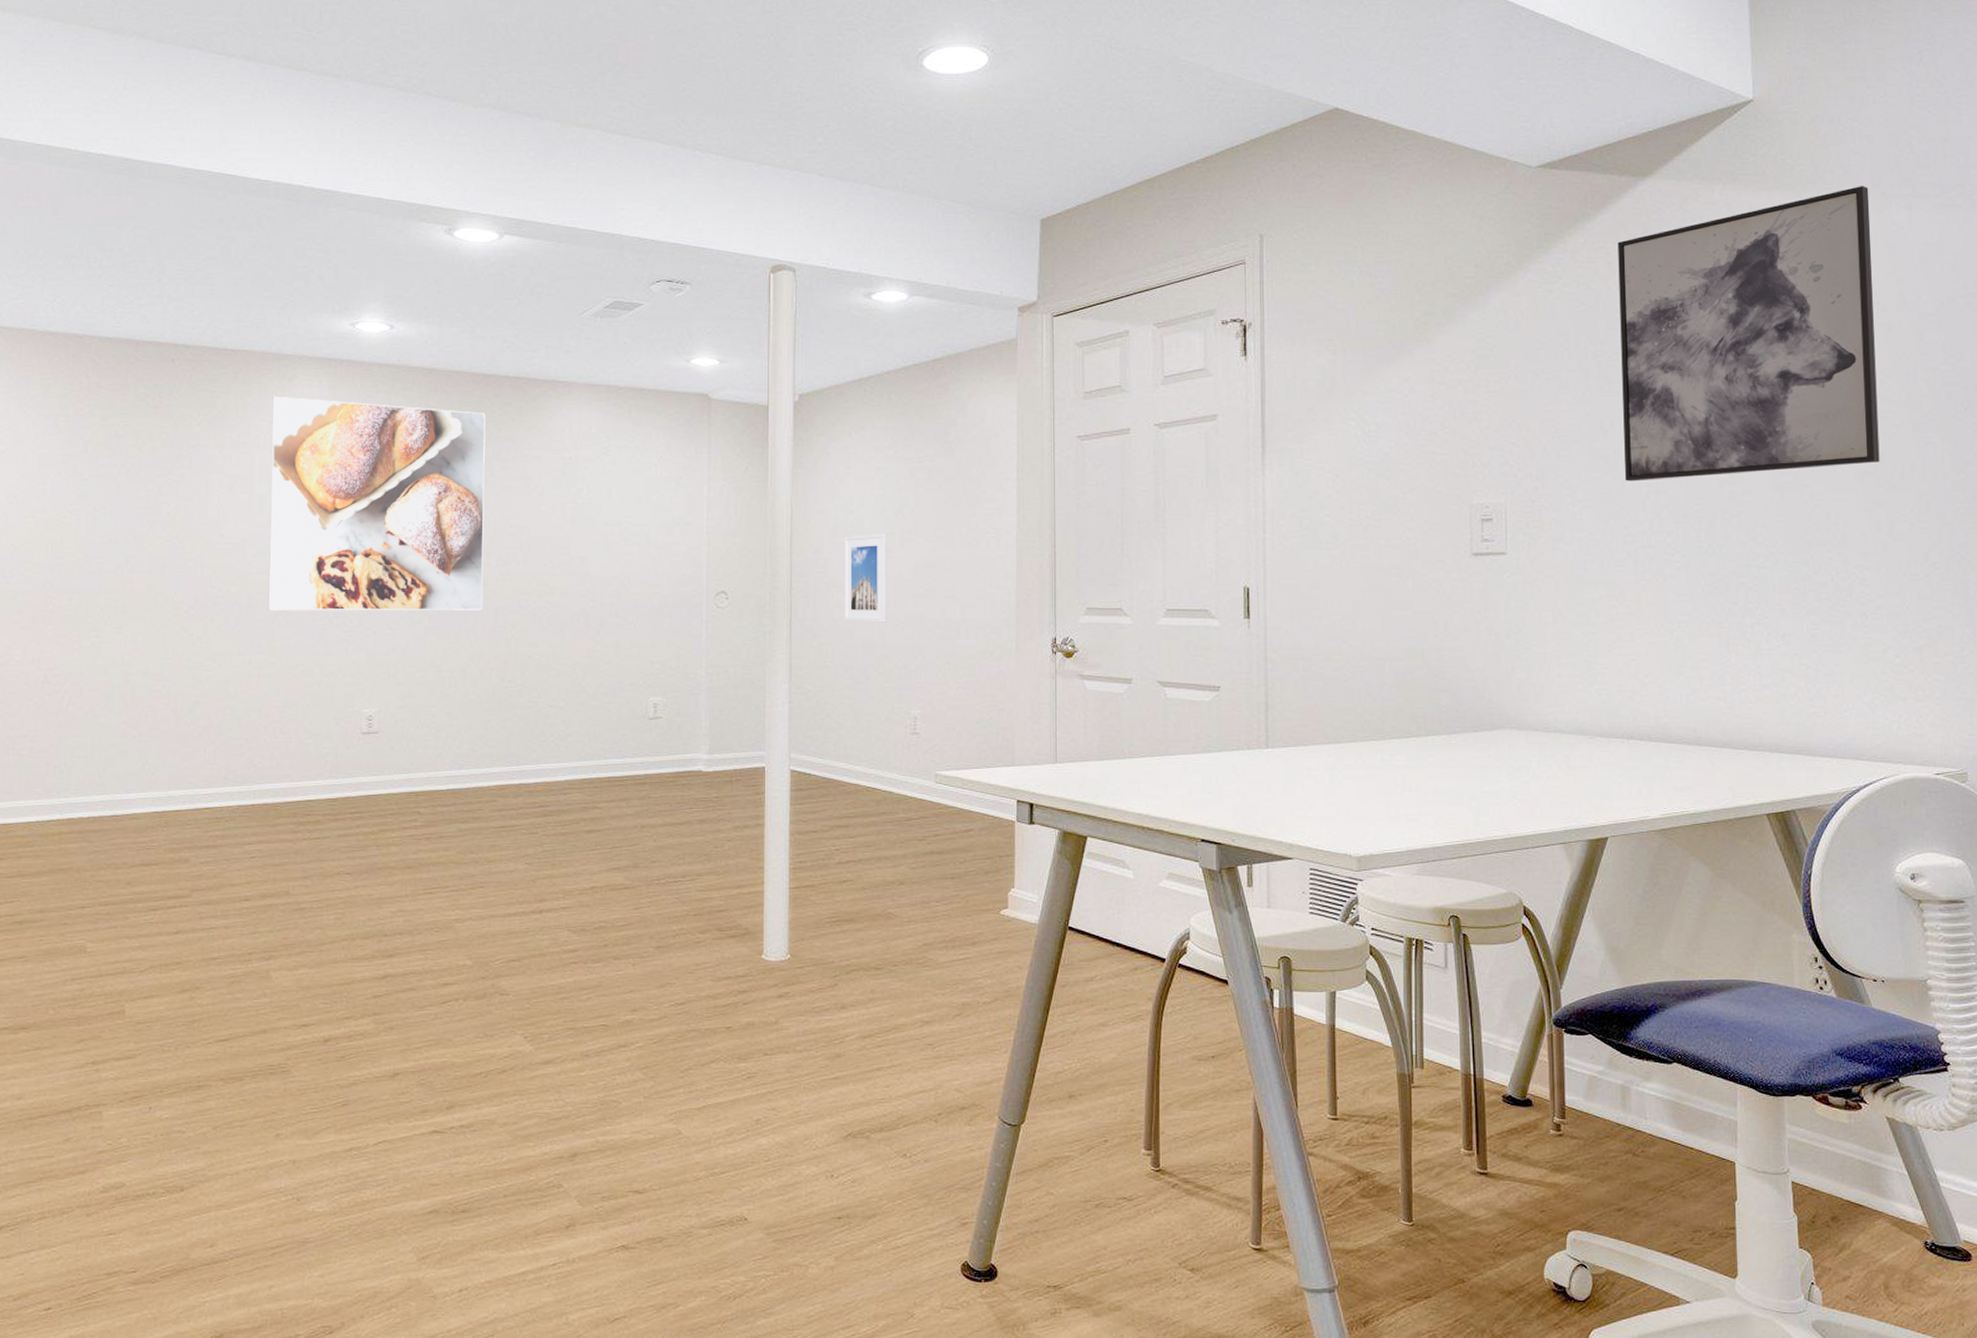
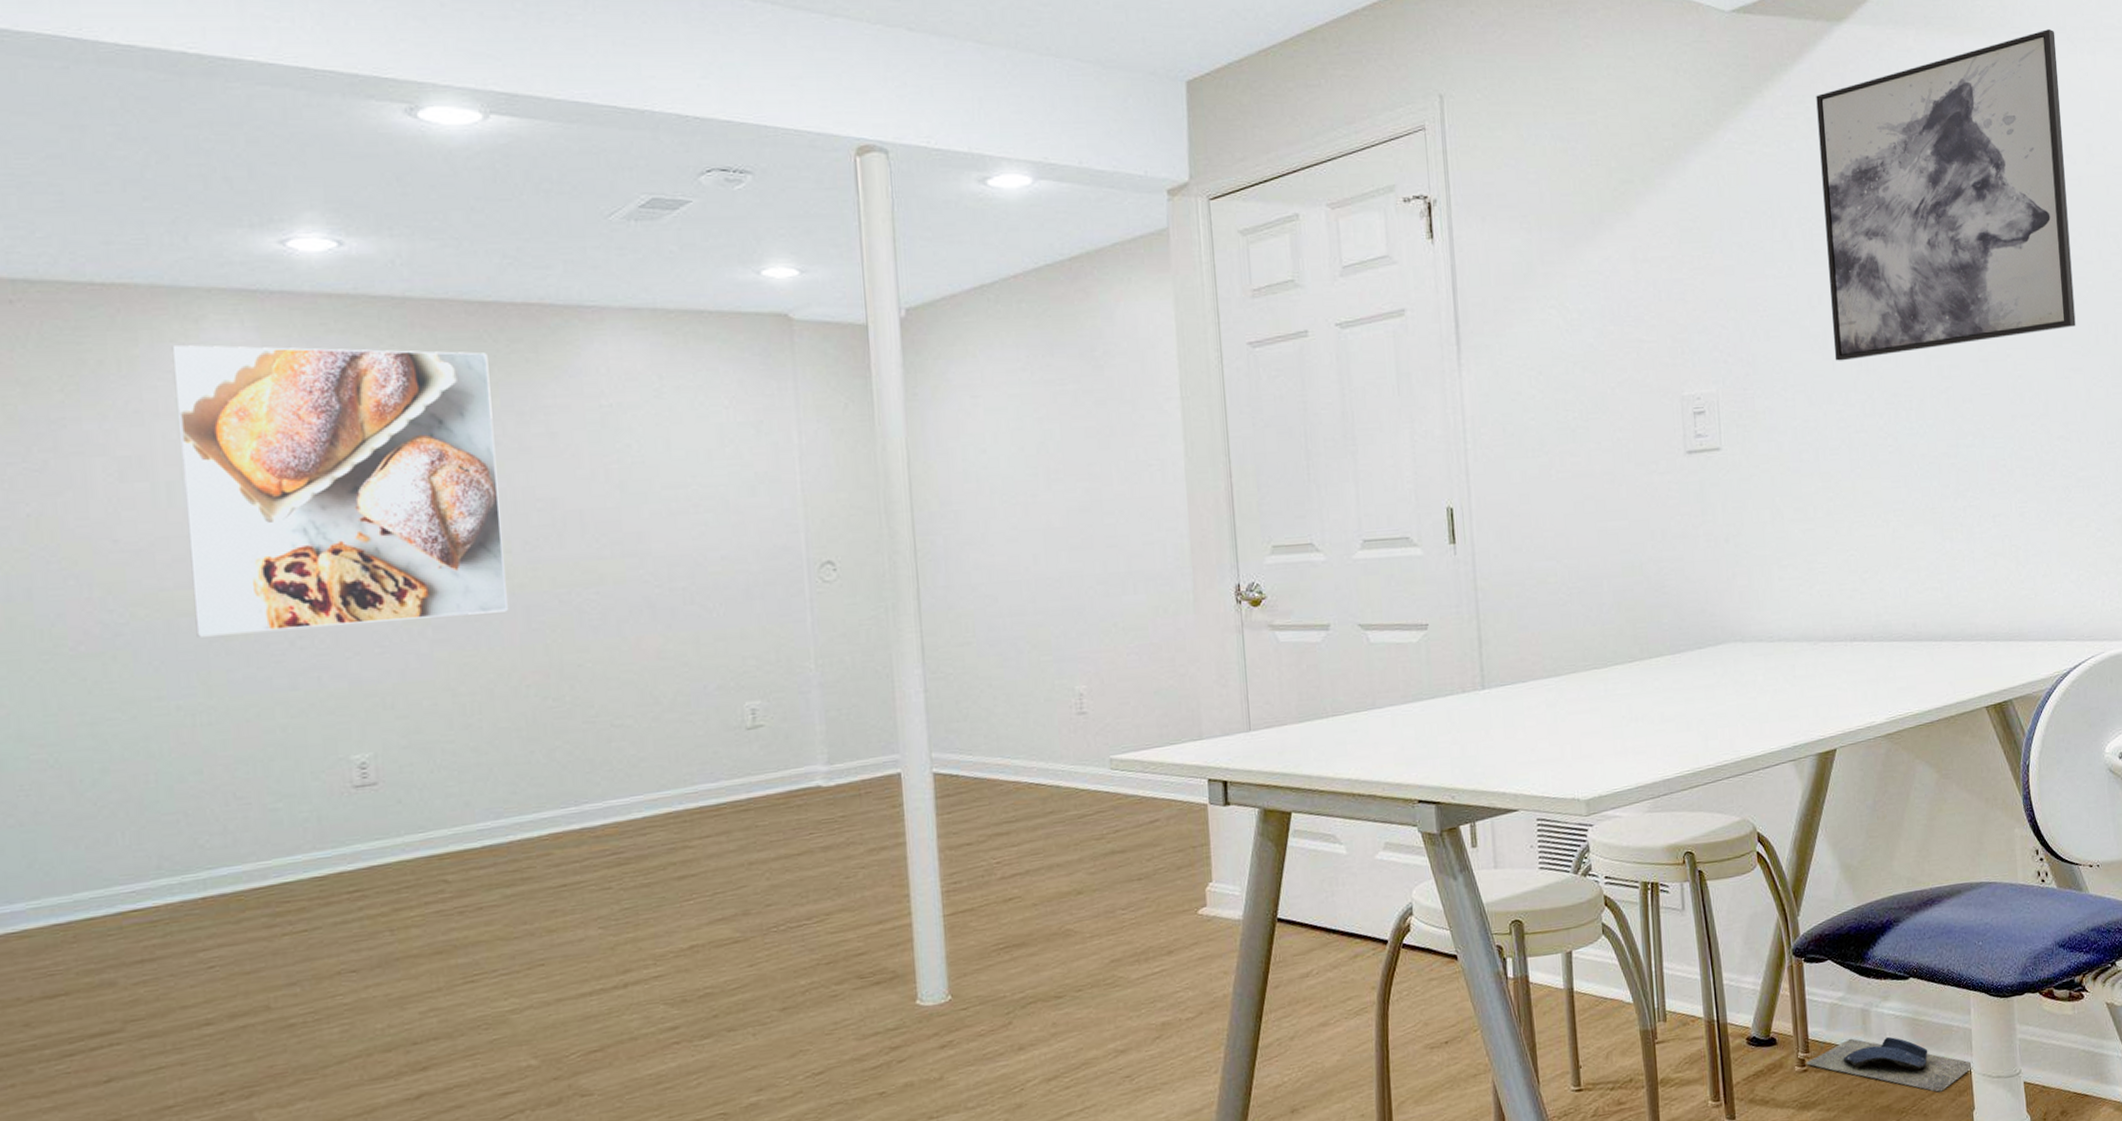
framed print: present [844,532,887,622] -> none [976,473,1038,587]
shoe: none [1562,1111,1737,1177] -> present [1806,1036,1973,1092]

